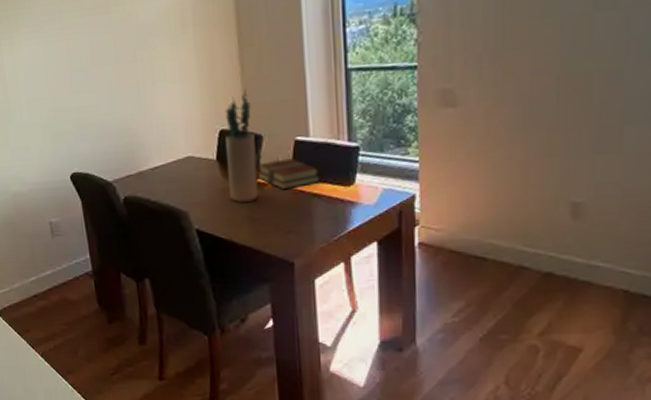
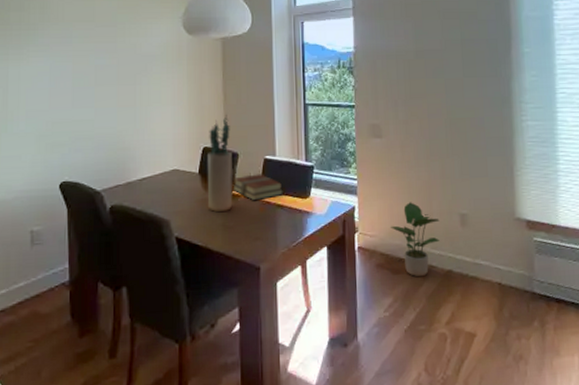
potted plant: none [465,188,539,280] -> present [391,202,440,277]

